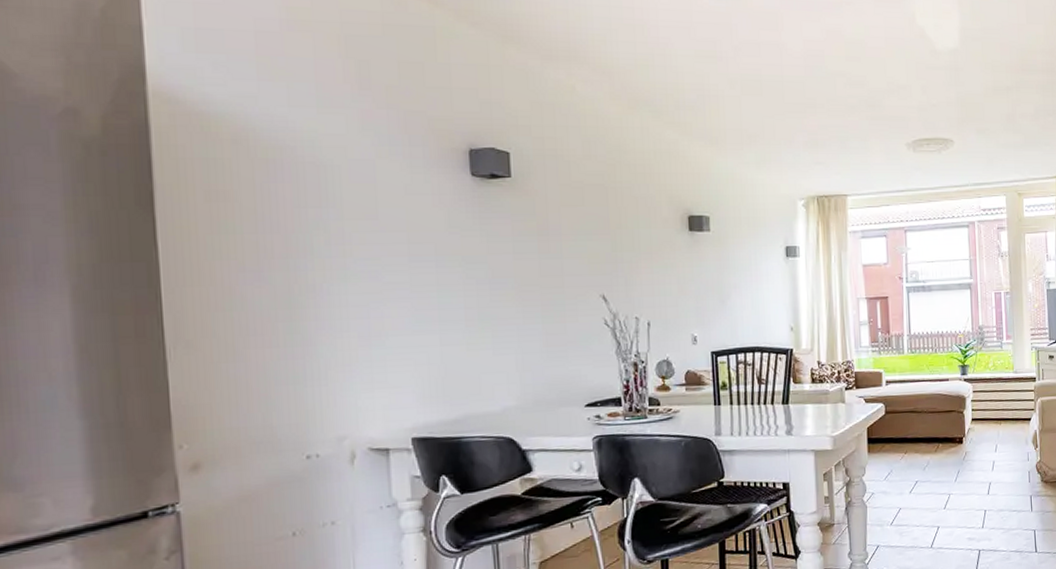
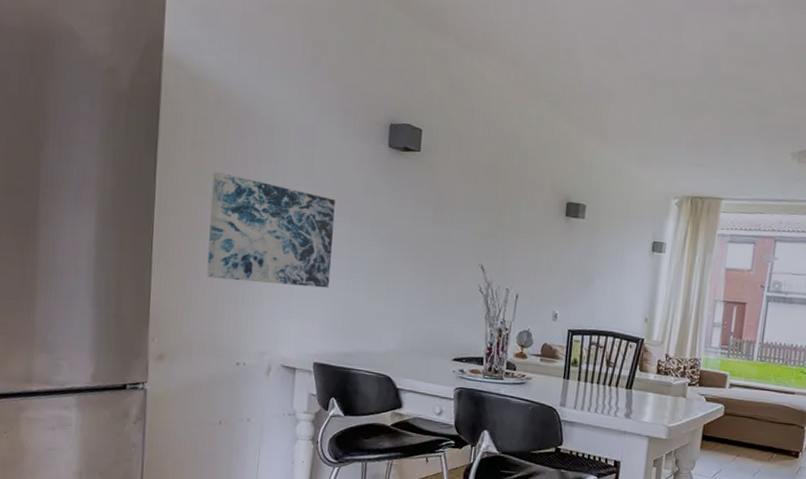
wall art: none [240,226,420,357] -> present [207,172,335,289]

